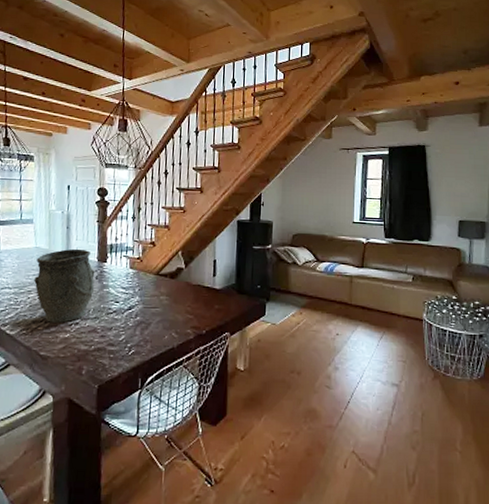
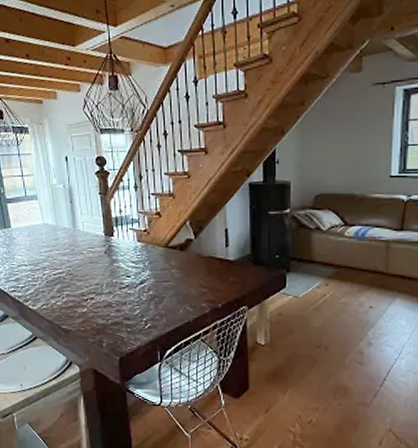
vase: present [34,248,95,323] -> none [46,223,105,298]

